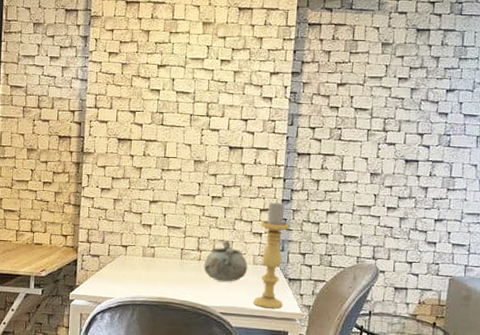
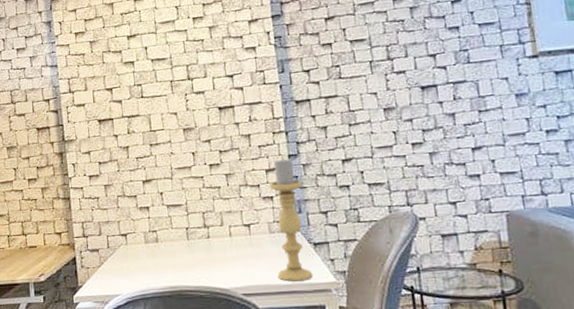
decorative bowl: present [203,240,248,282] -> none [214,211,265,258]

